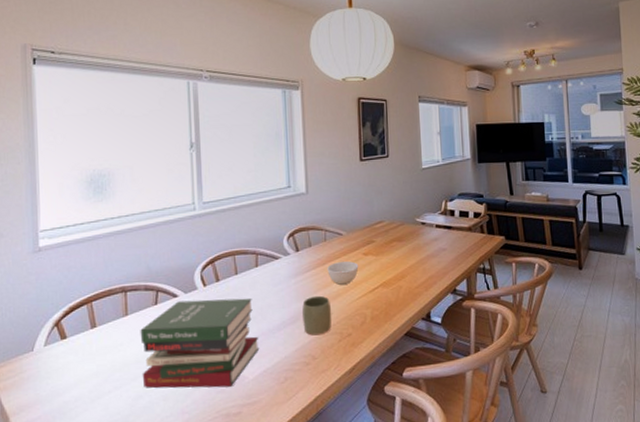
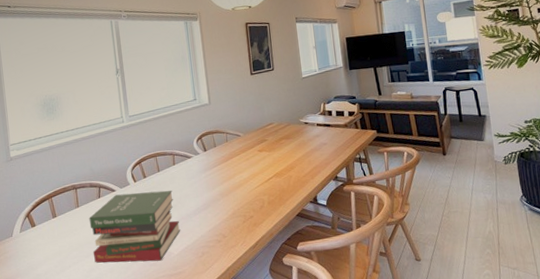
mug: present [301,295,332,336] -> none [212,186,237,219]
soup bowl: present [327,261,359,285] -> none [230,157,256,177]

